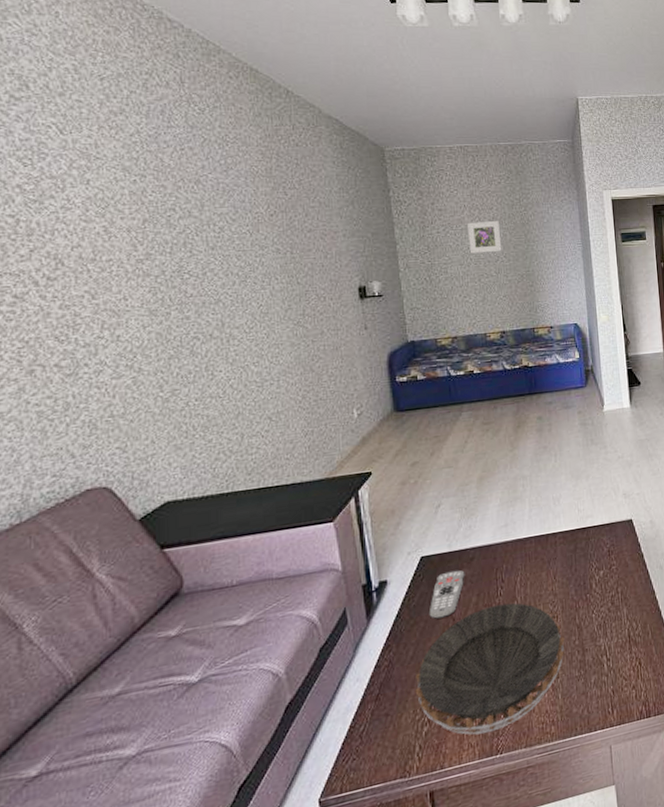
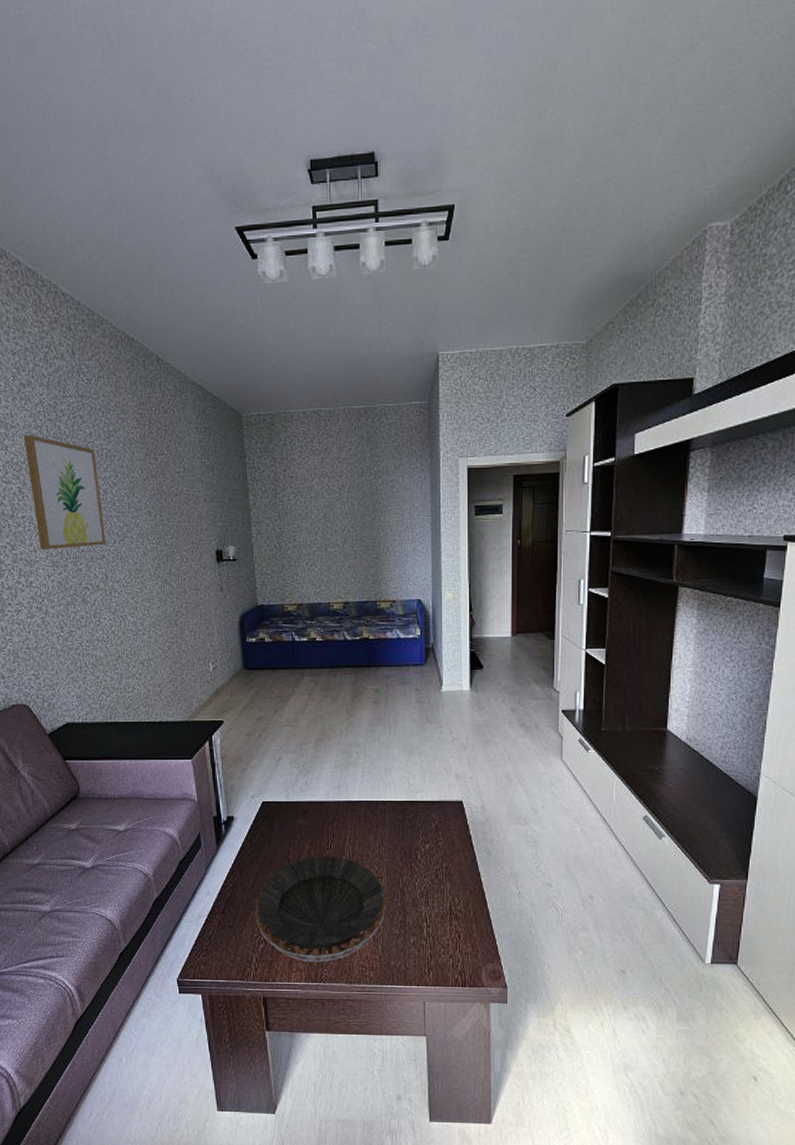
wall art: none [112,167,223,298] -> present [23,434,107,551]
remote control: present [429,570,465,619] -> none [267,818,300,858]
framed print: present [468,221,502,254] -> none [317,490,349,522]

